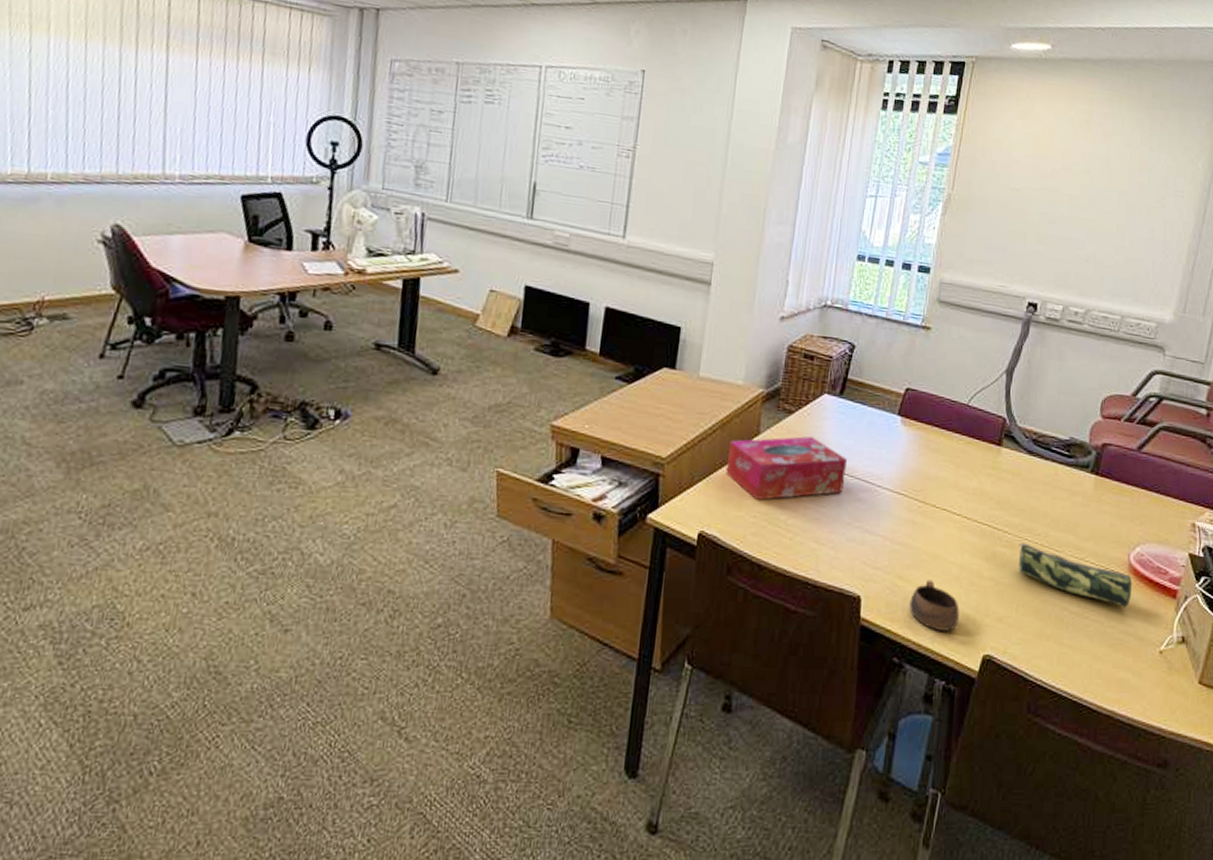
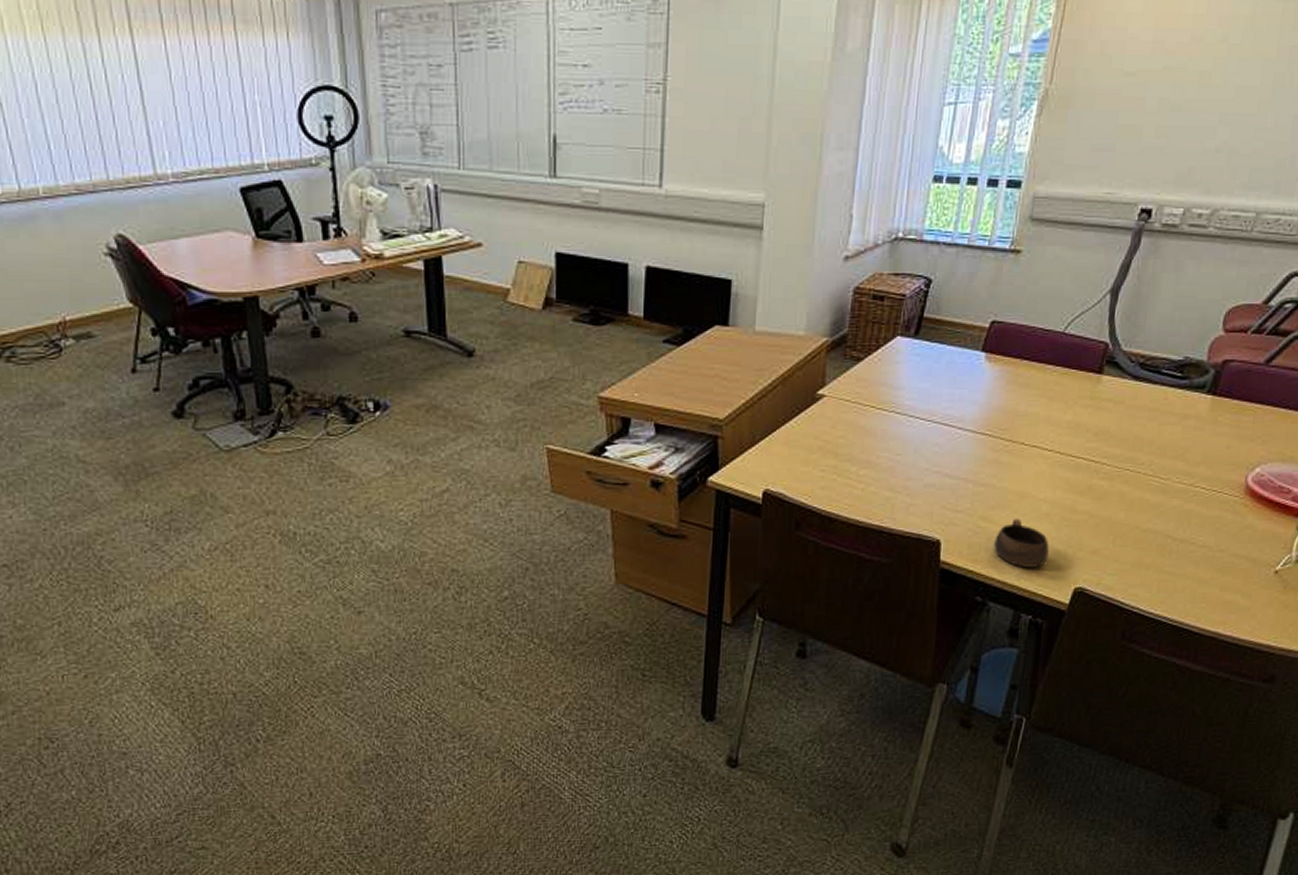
tissue box: present [725,436,848,500] -> none [789,384,925,453]
pencil case: present [1018,543,1133,607] -> none [1117,473,1249,530]

